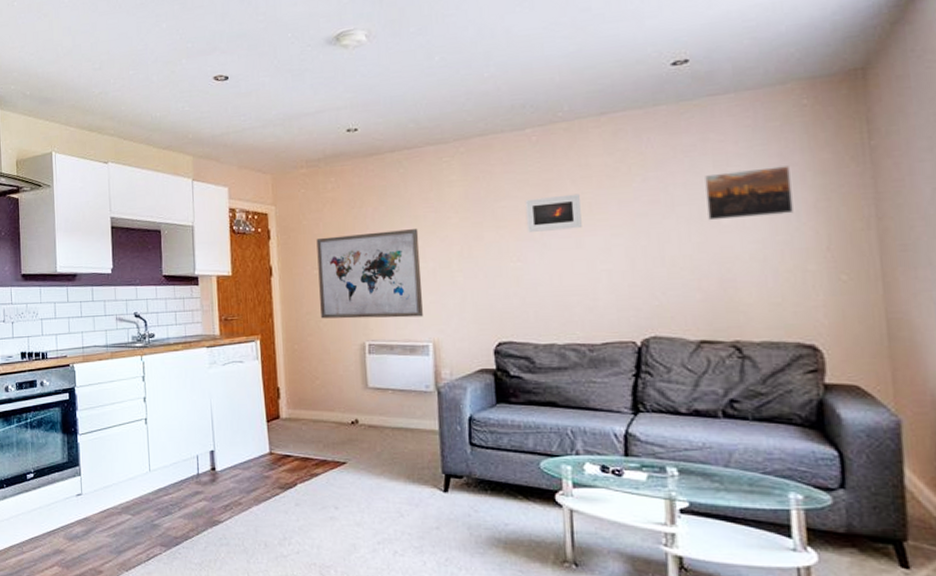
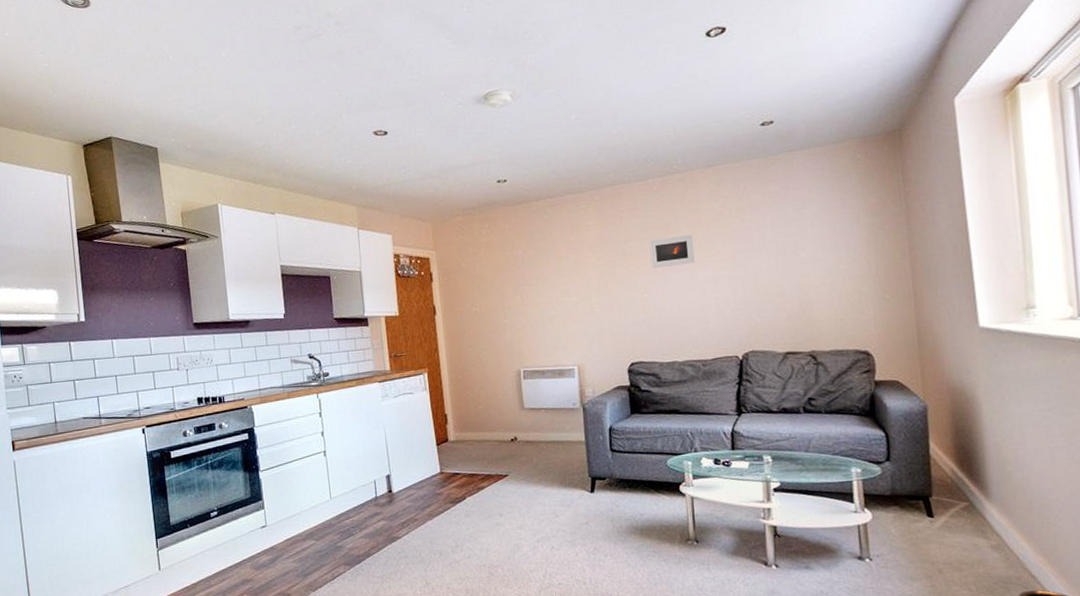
wall art: present [316,229,423,319] -> none [474,268,569,351]
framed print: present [705,166,794,221] -> none [787,208,852,255]

